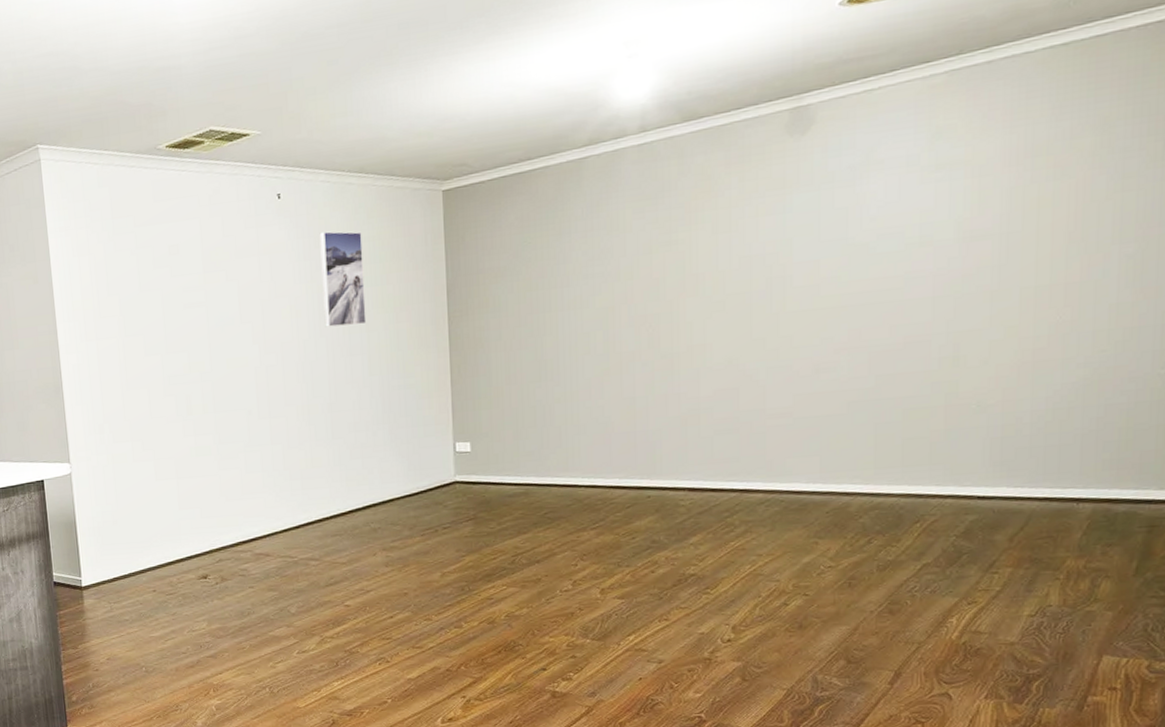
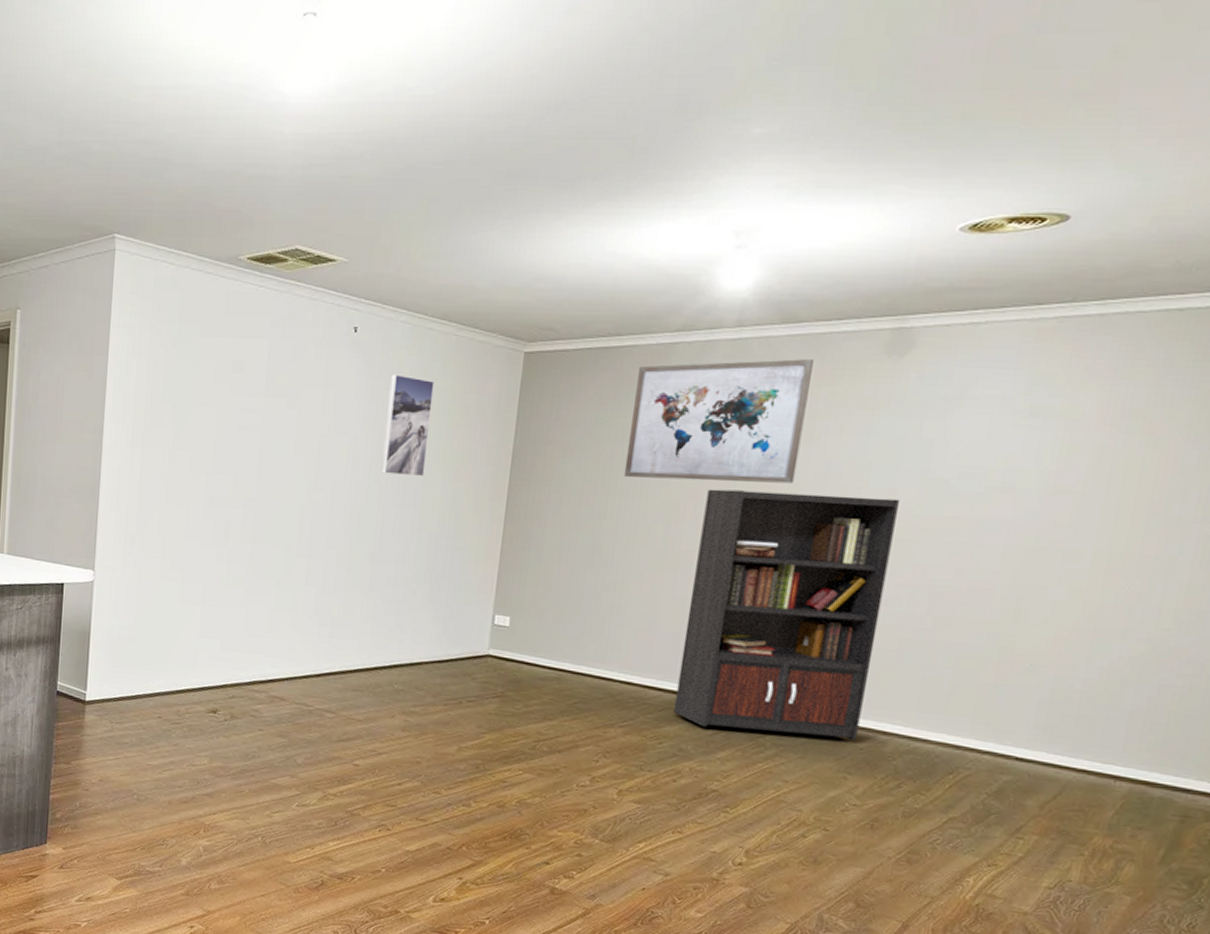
wall art: none [554,151,720,292] -> present [623,359,813,484]
bookcase: none [638,269,825,517] -> present [673,489,901,741]

